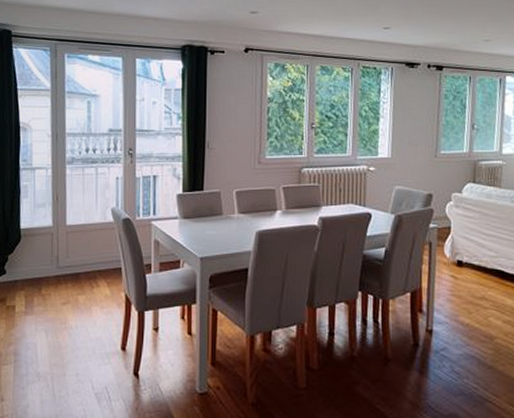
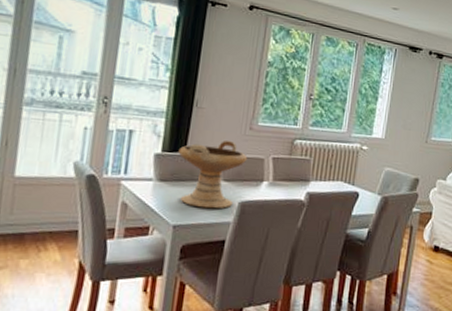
decorative bowl: none [197,176,260,240] -> present [178,141,248,209]

